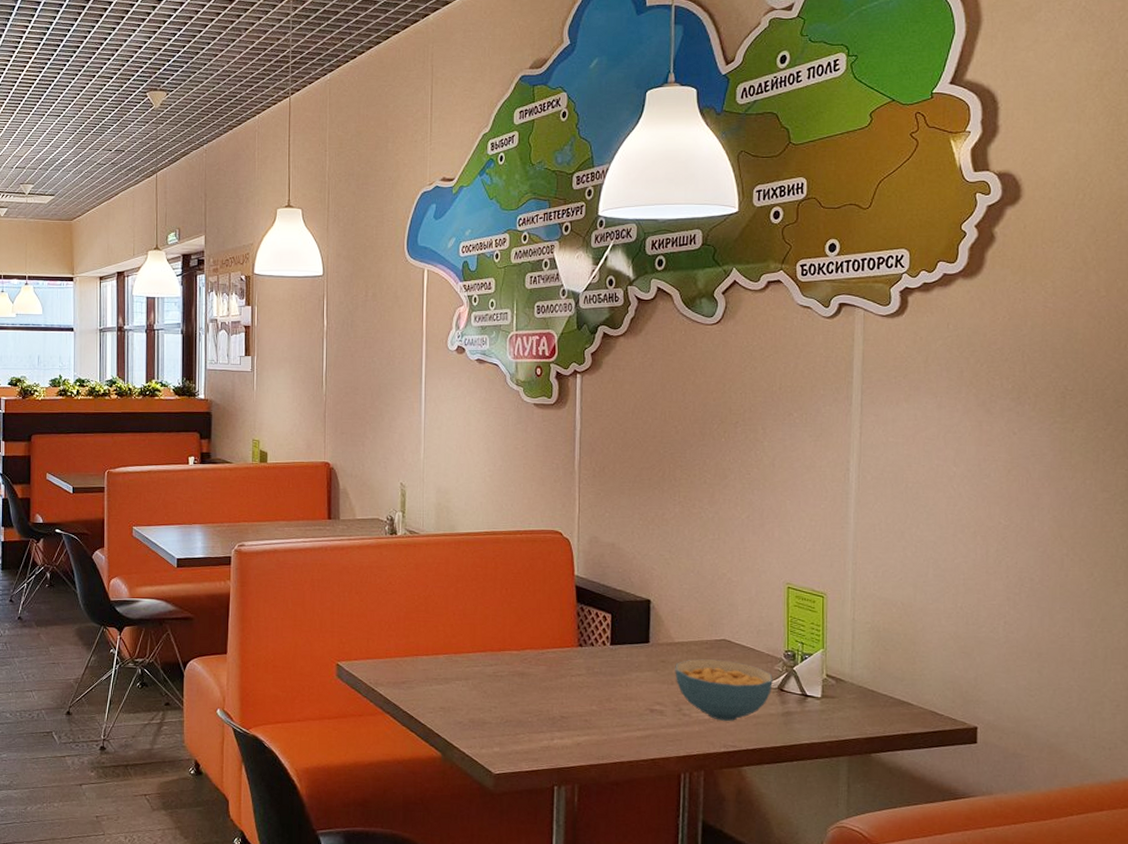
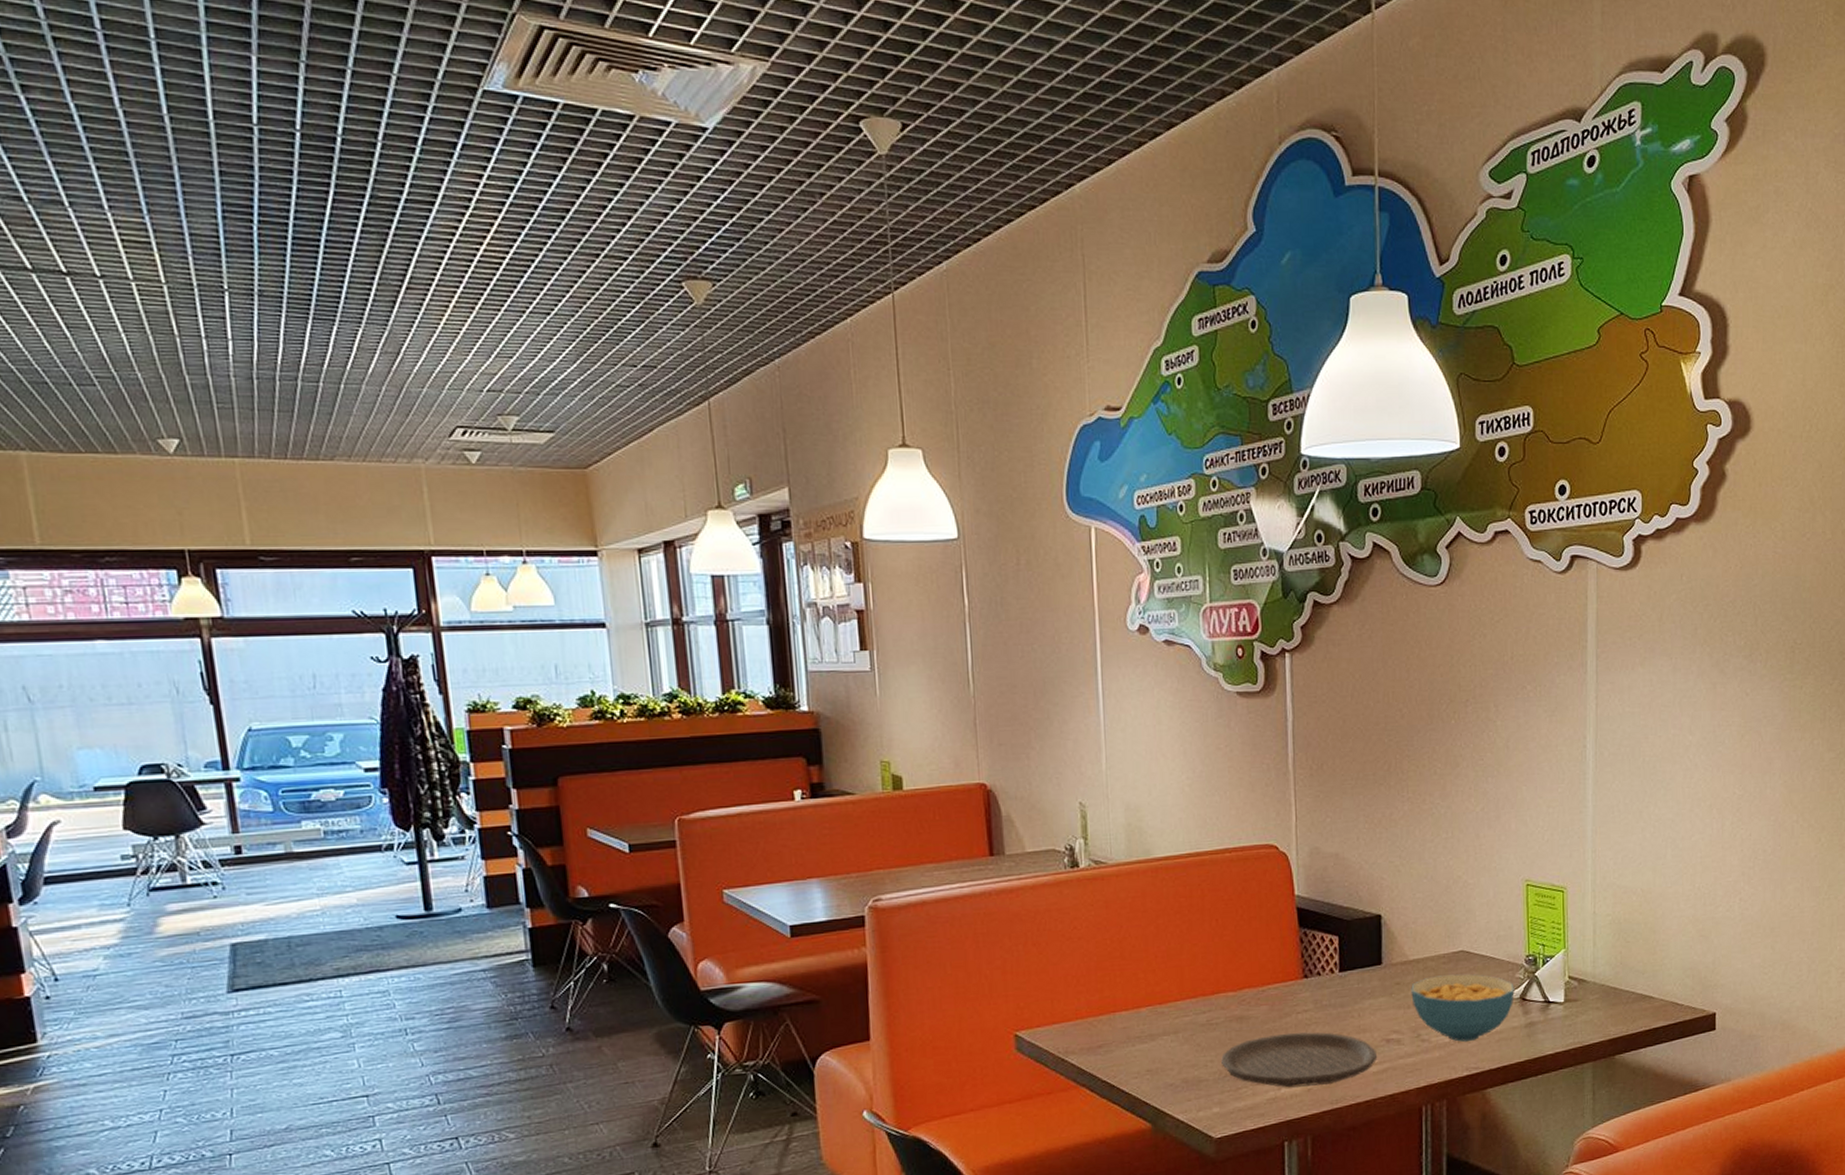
plate: none [504,692,642,742] -> present [1221,1032,1378,1088]

